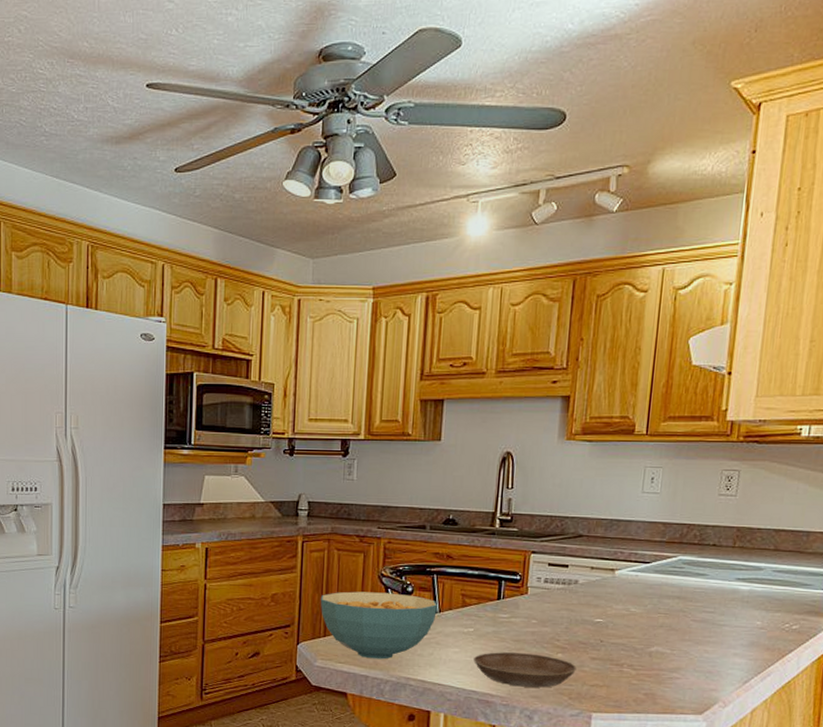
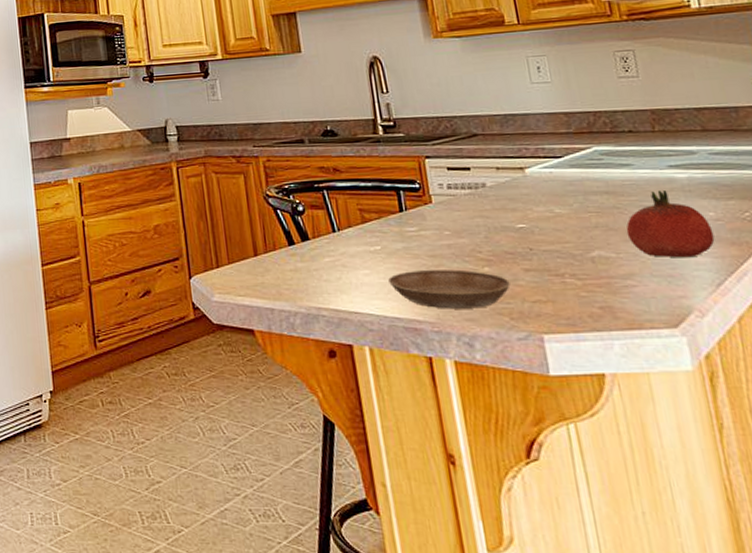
cereal bowl: present [320,591,437,660] -> none [206,214,336,289]
fruit: none [684,598,756,658] -> present [626,189,715,258]

